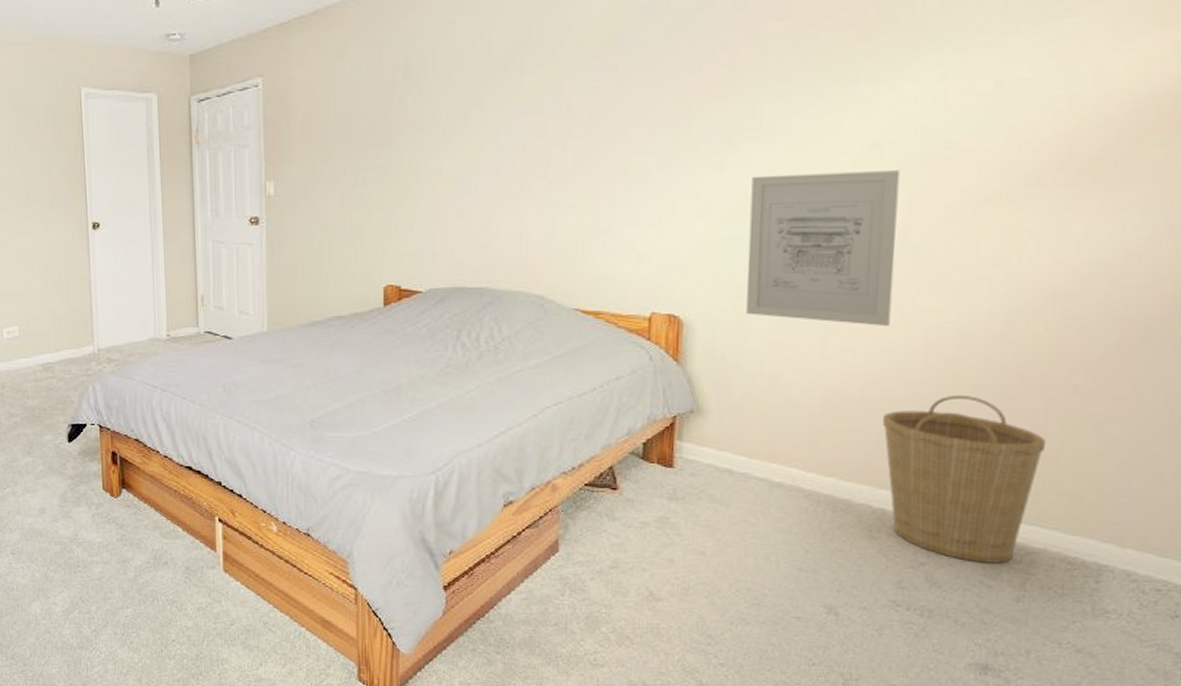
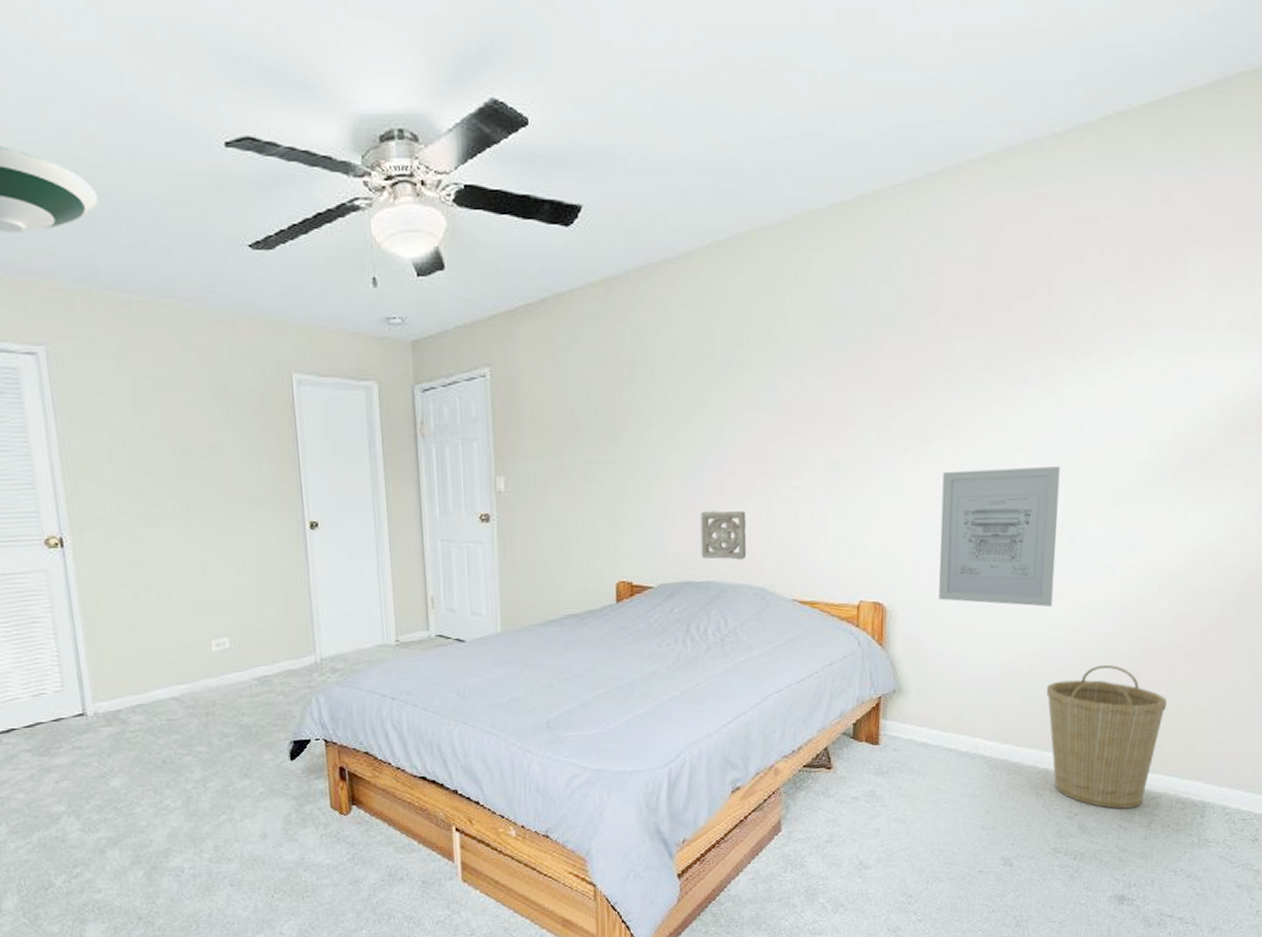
wall ornament: none [474,216,524,267] -> present [701,511,747,560]

